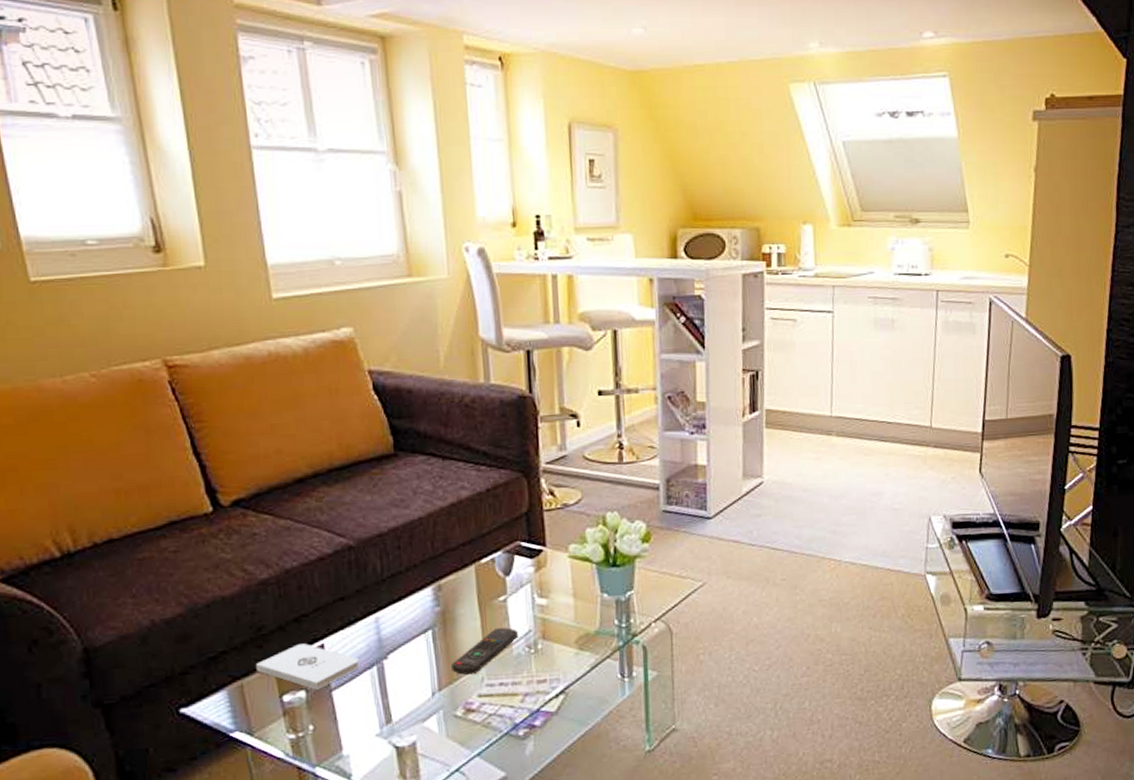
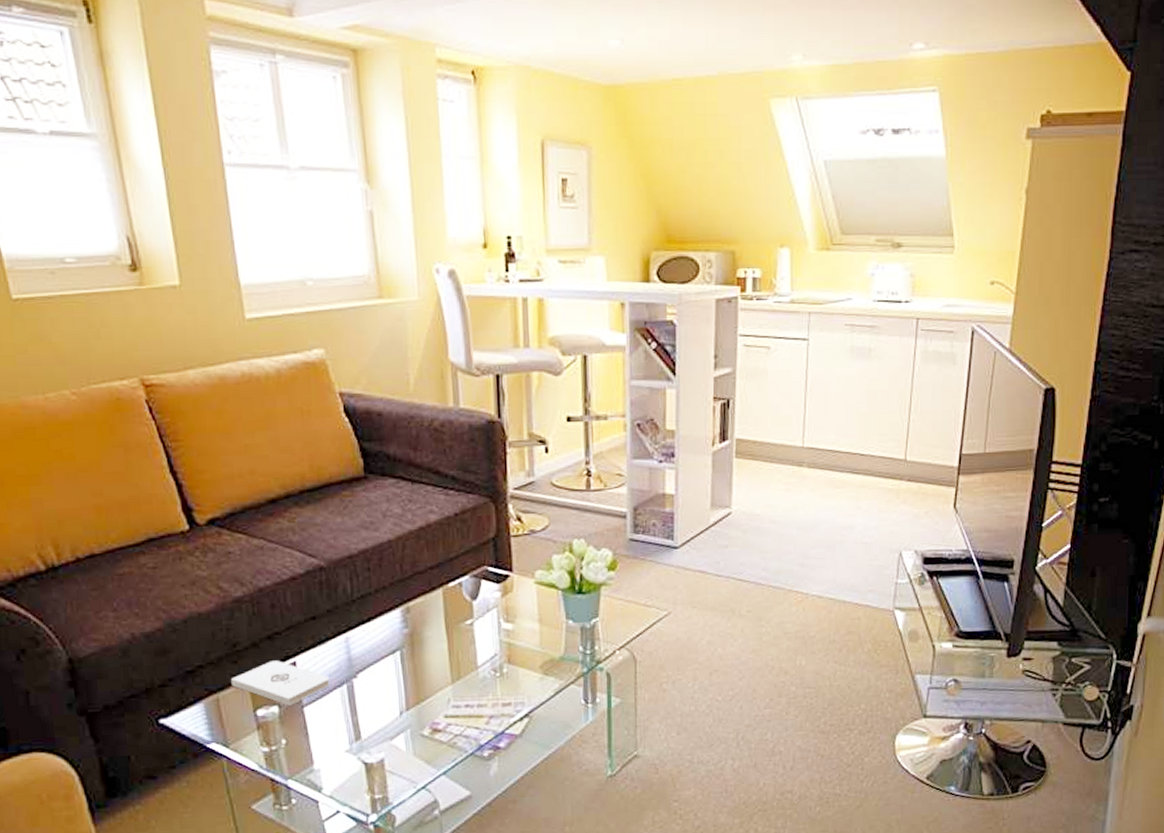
remote control: present [451,627,519,675] -> none [419,651,485,696]

